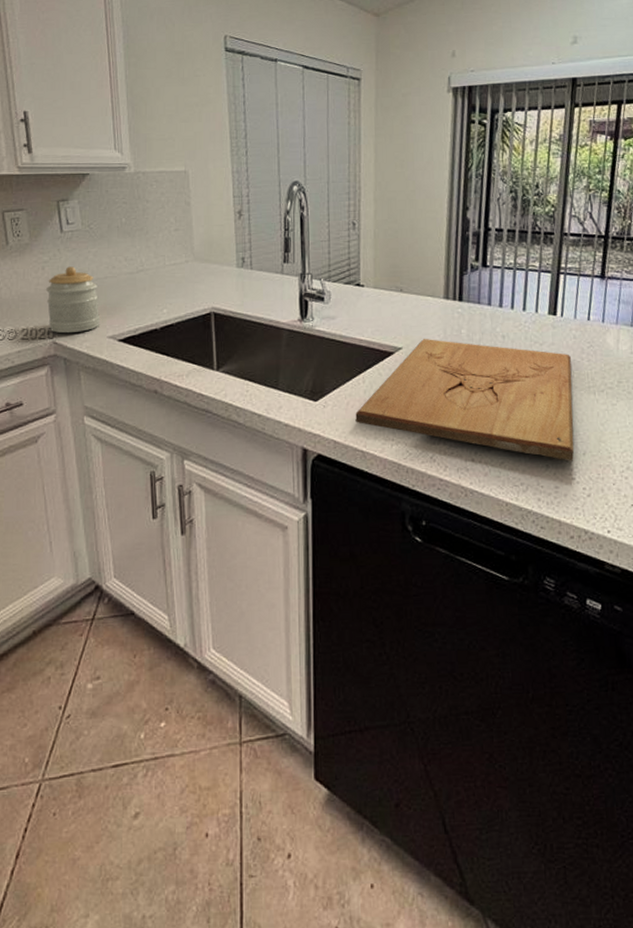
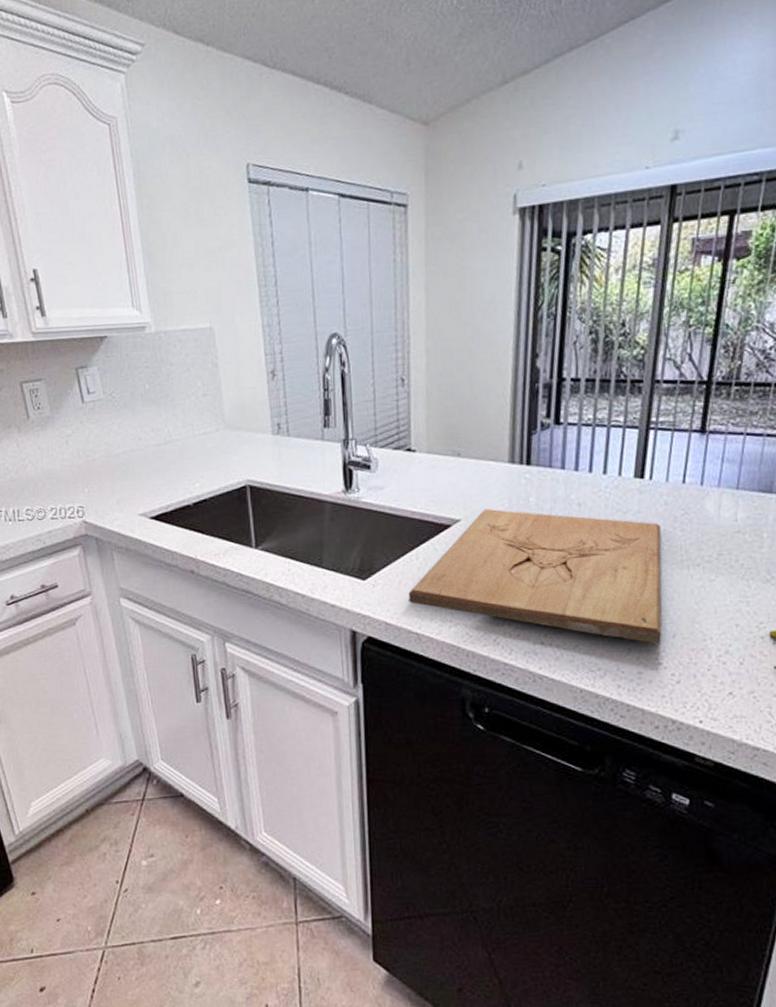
jar: present [45,266,101,334] -> none [71,440,130,512]

